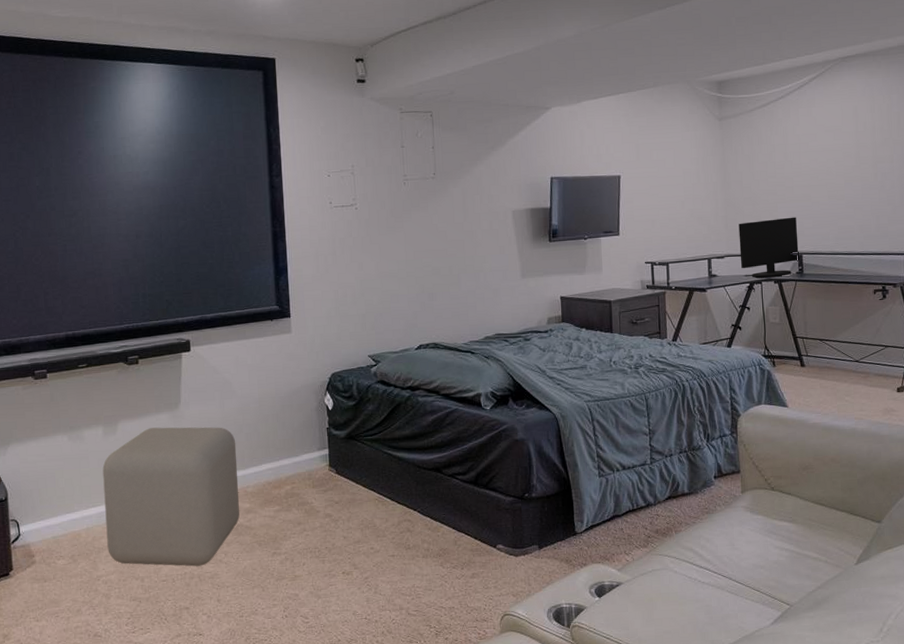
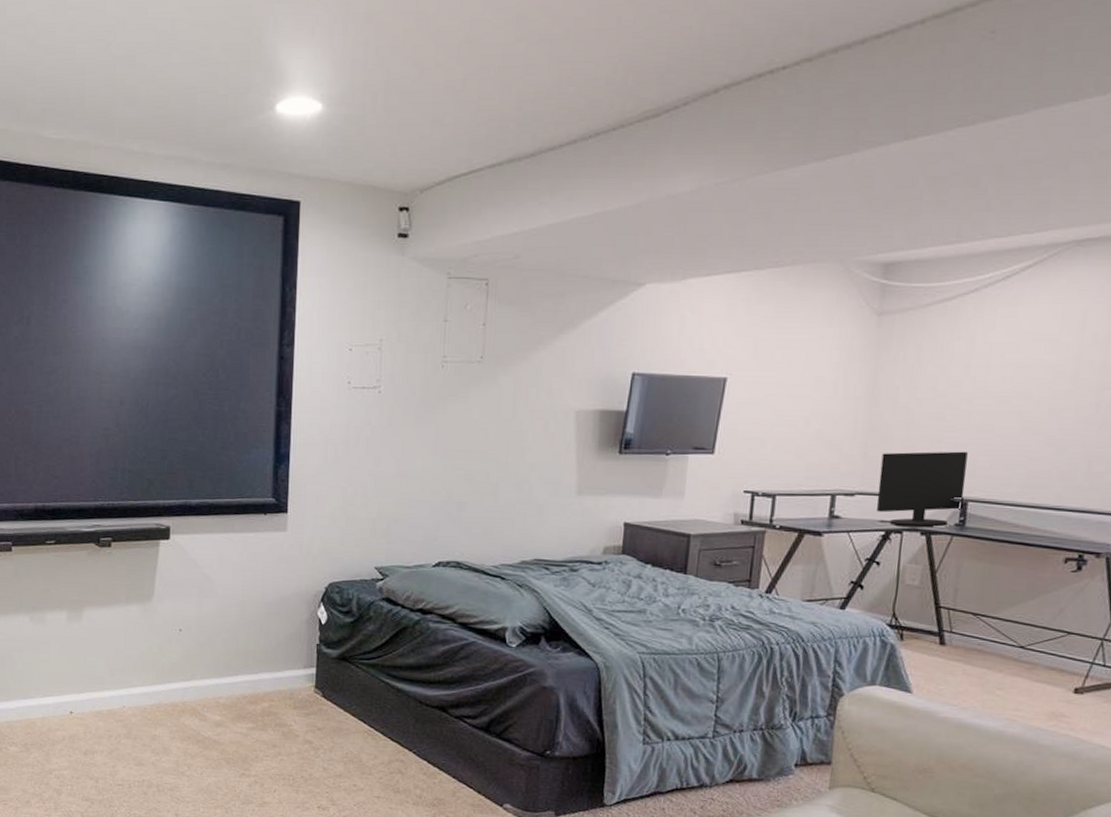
cube: present [102,427,240,567] -> none [62,619,212,776]

